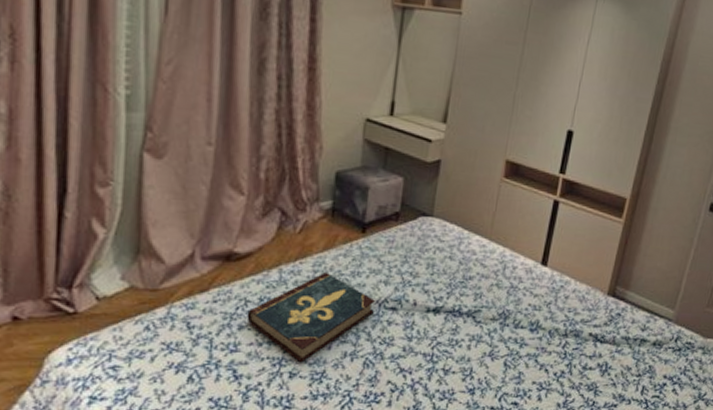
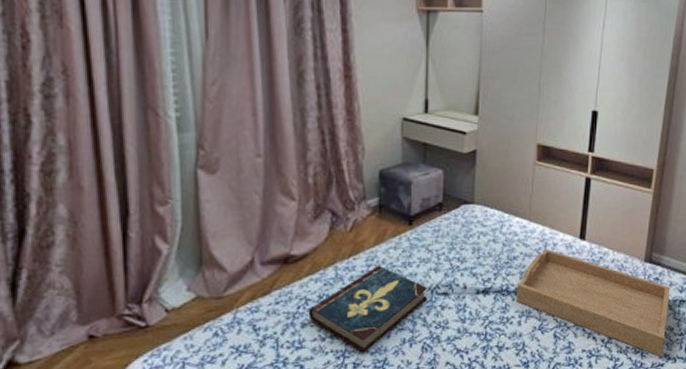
serving tray: none [468,271,633,397] -> present [516,248,671,357]

